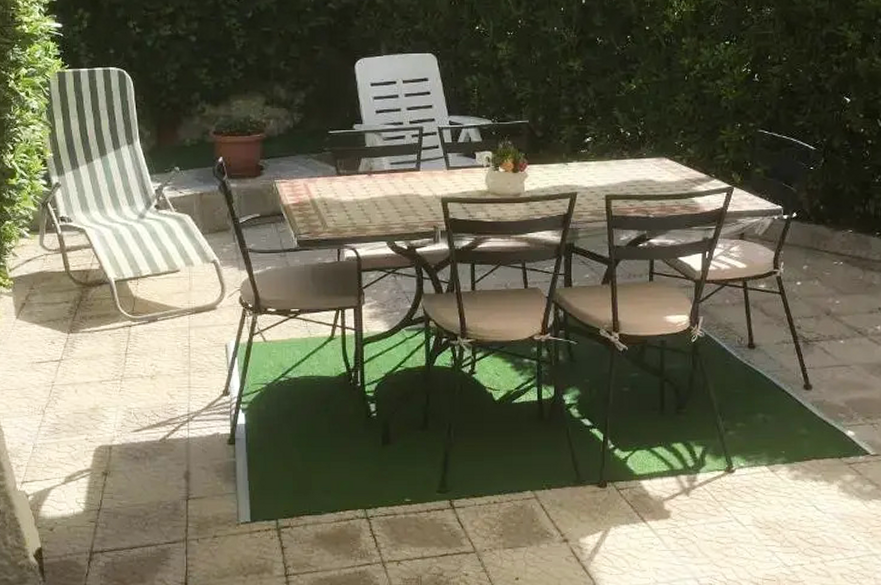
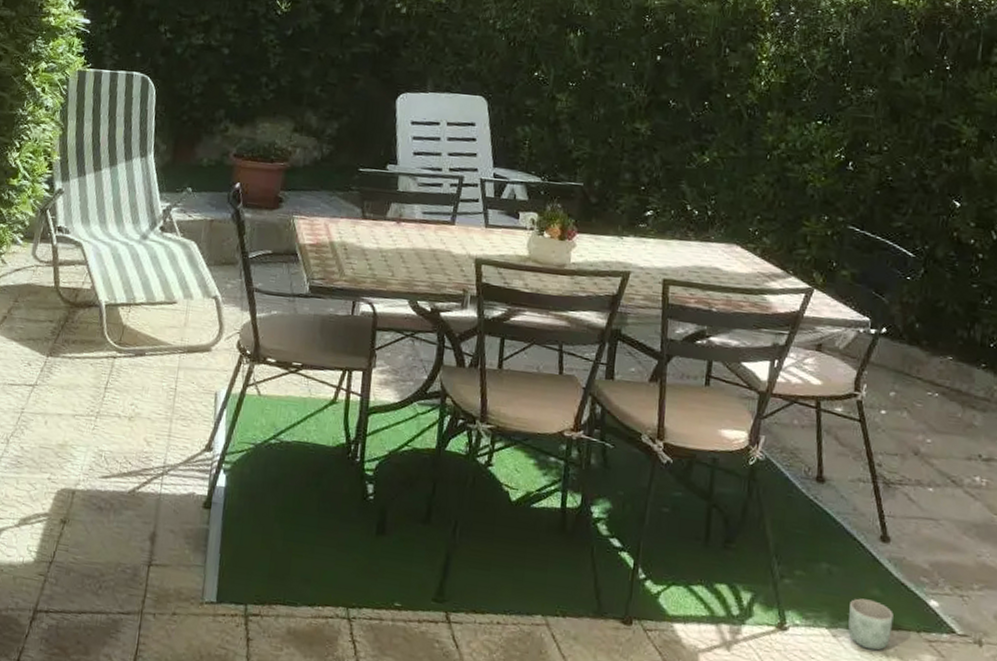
planter: none [783,438,819,478] -> present [848,598,894,651]

